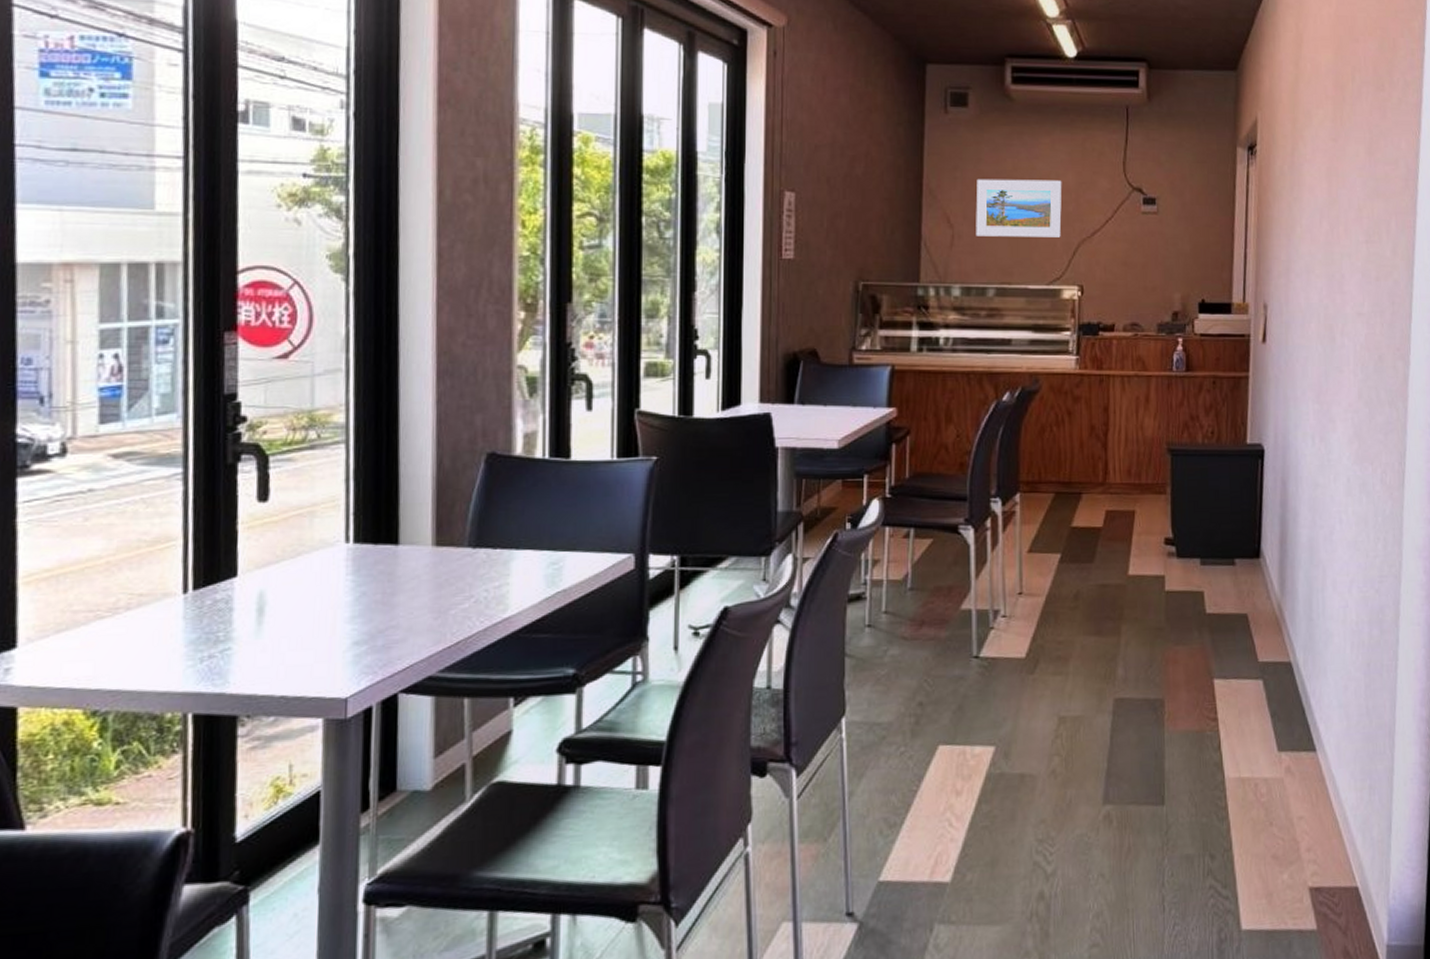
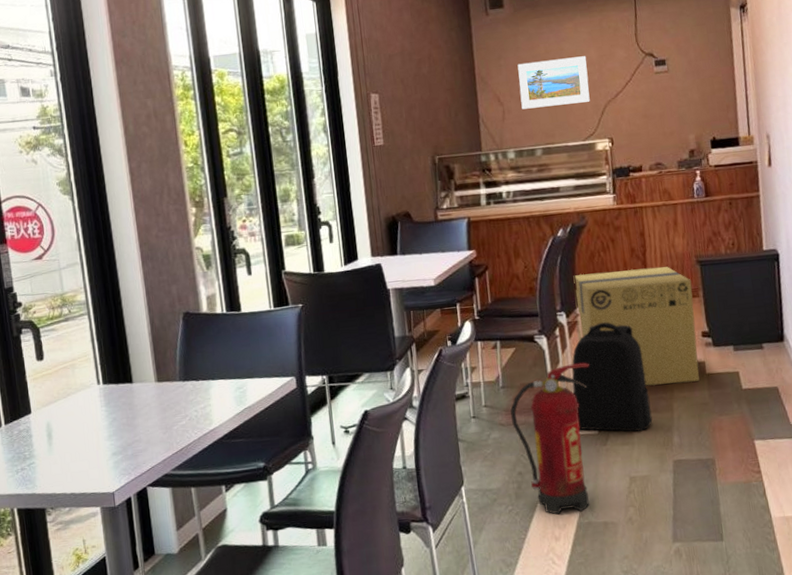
fire extinguisher: none [918,565,1024,761] -> present [510,362,589,515]
backpack: none [1000,515,1094,659] -> present [572,322,653,432]
cardboard box: none [1014,451,1159,601] -> present [573,266,700,386]

